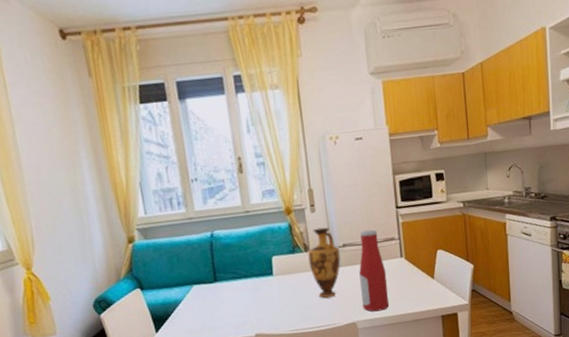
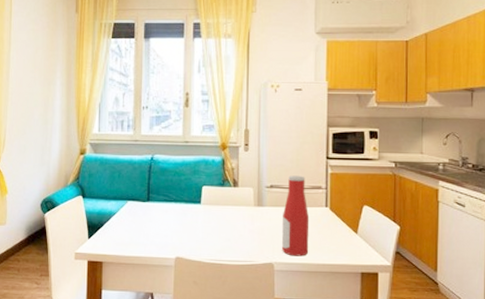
vase: present [307,227,341,298] -> none [236,166,266,234]

